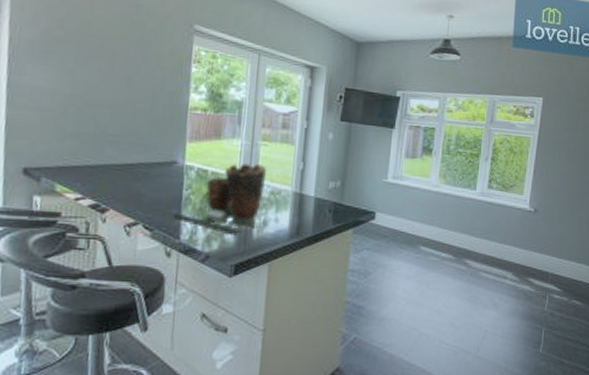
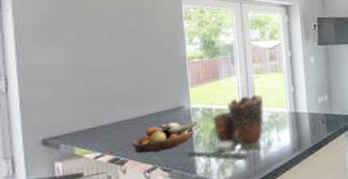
fruit bowl: none [115,176,190,207] -> present [132,120,198,154]

